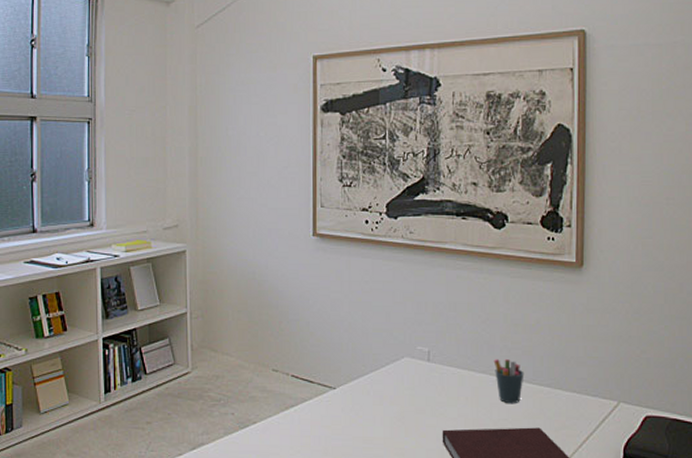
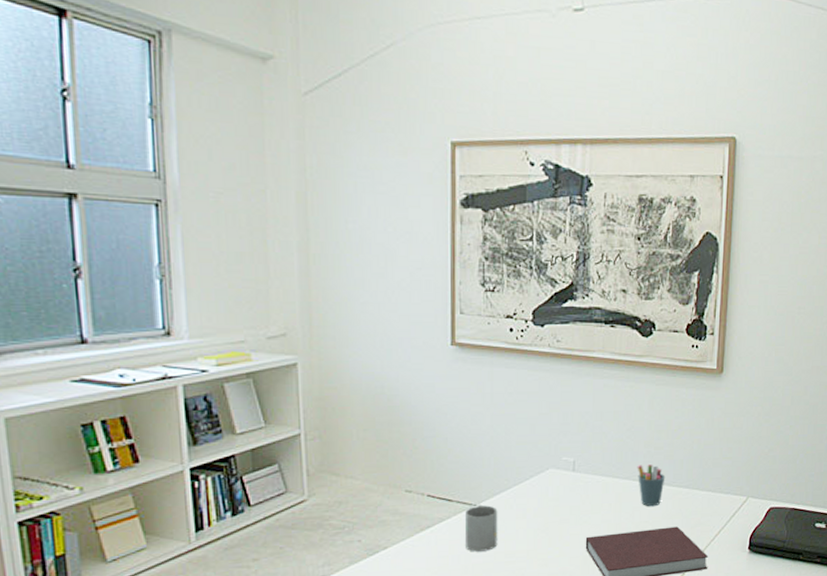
mug: none [326,388,356,435] -> present [465,504,498,552]

